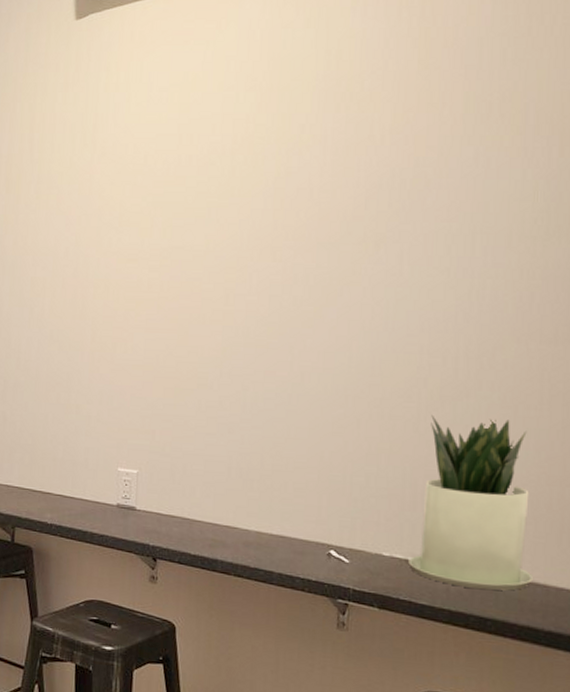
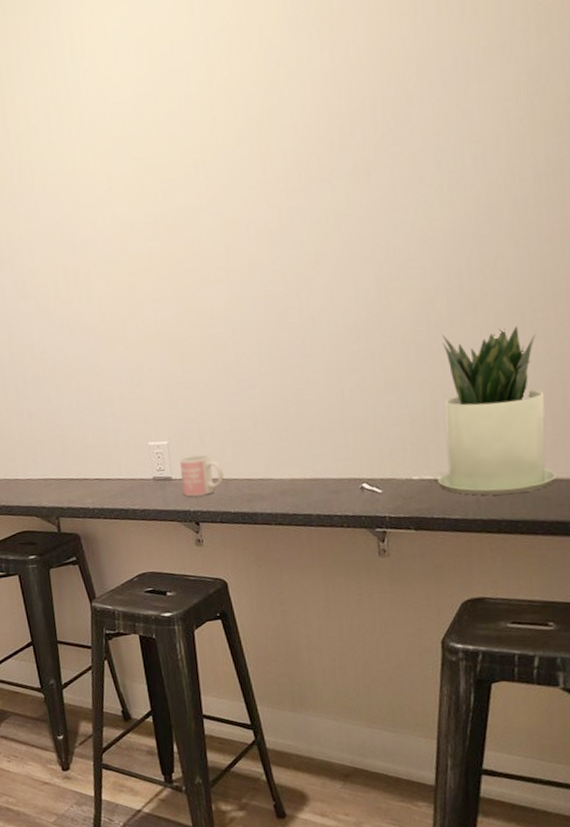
mug: none [144,489,189,532] -> present [180,454,224,497]

